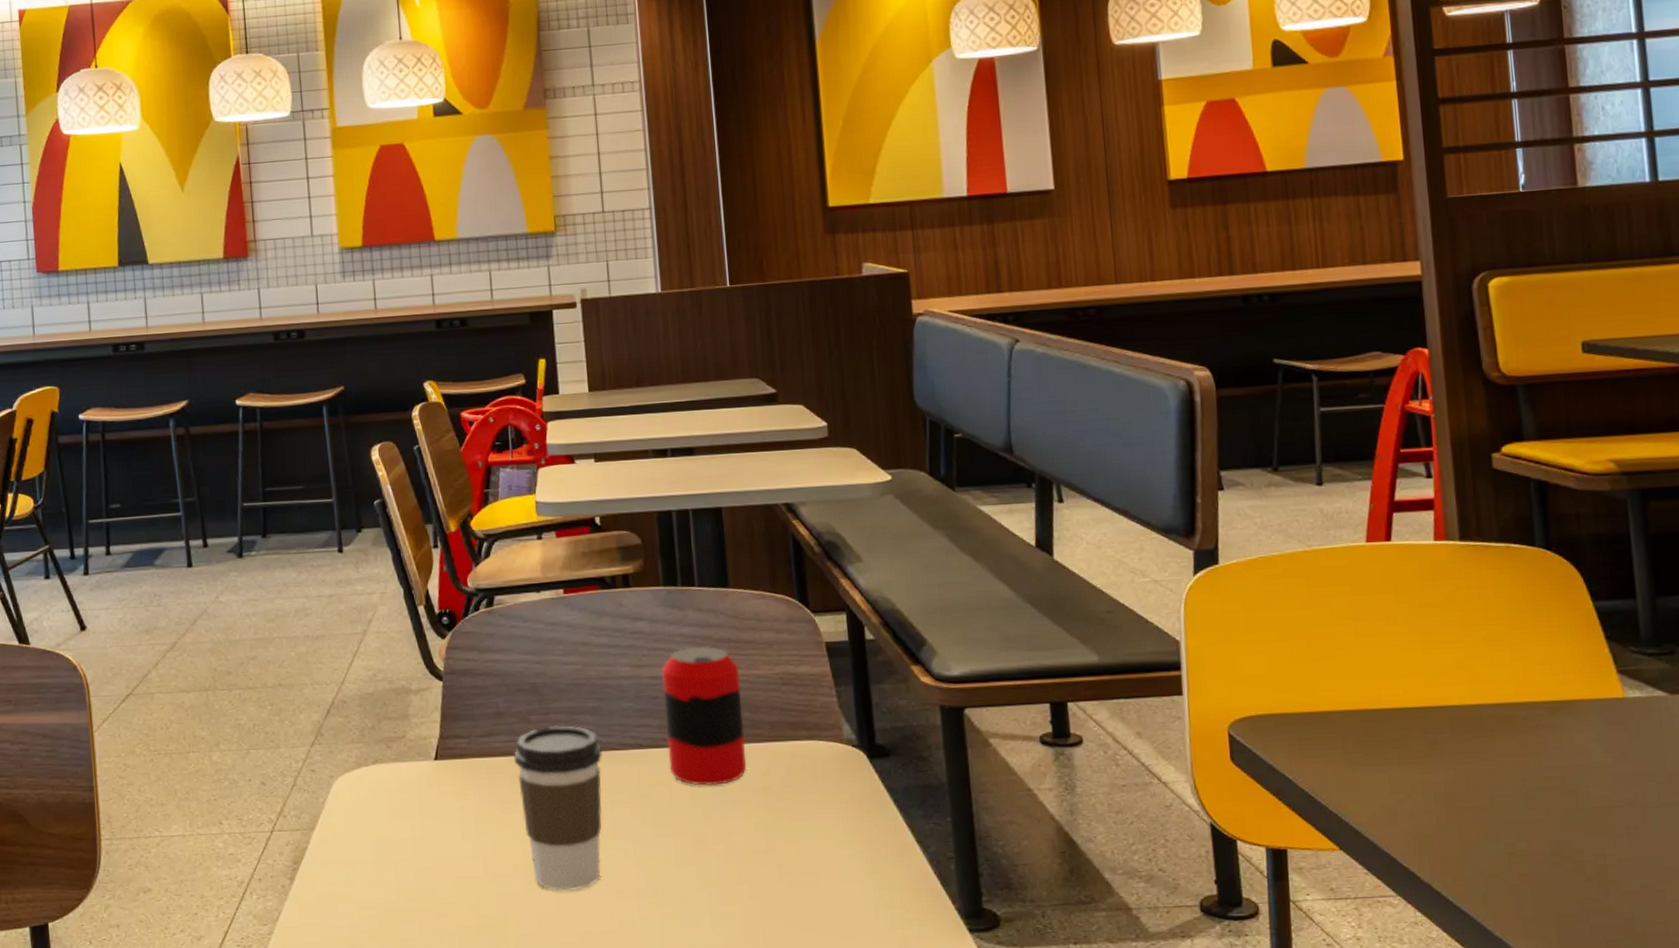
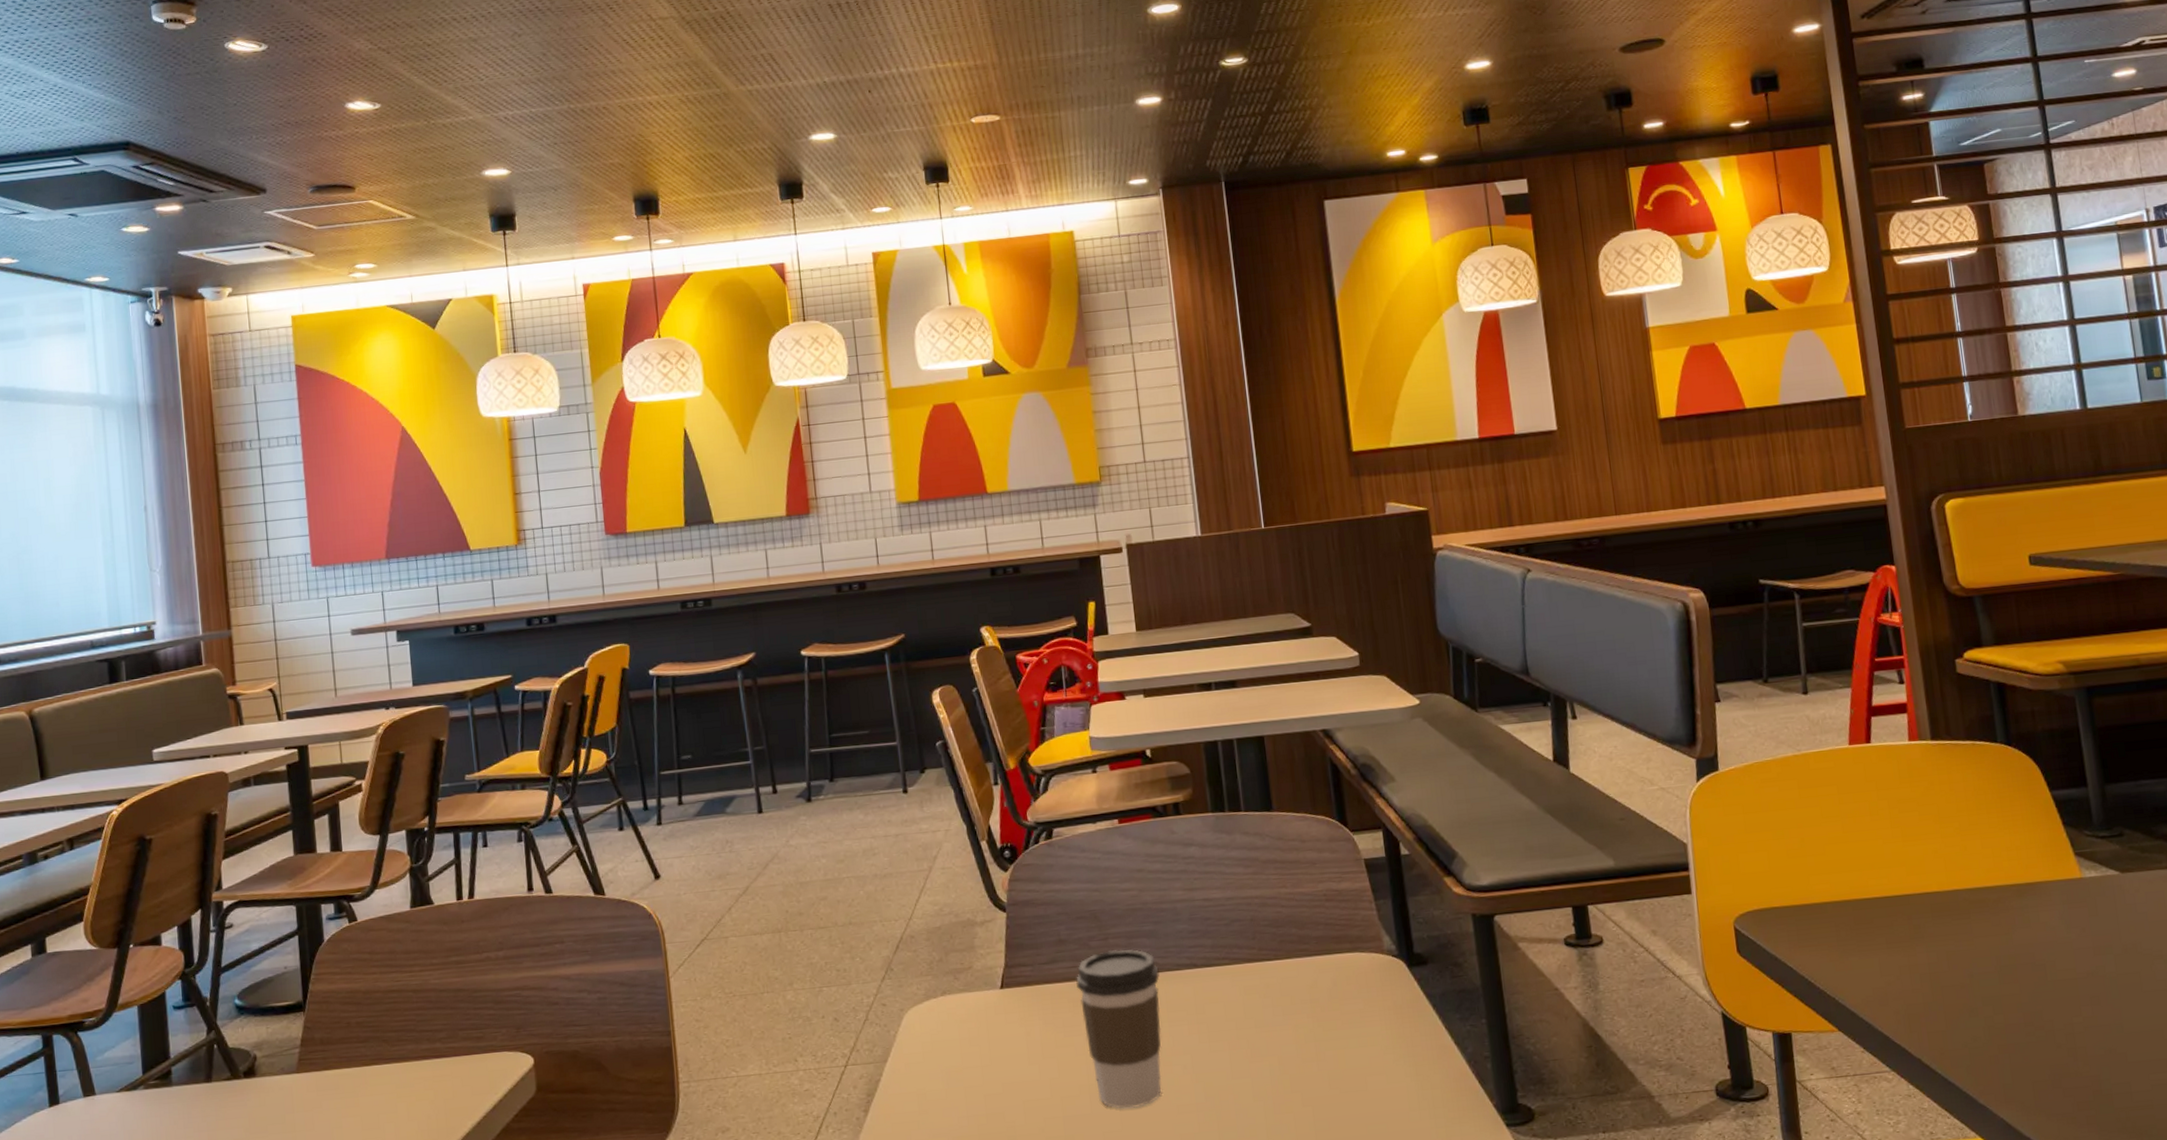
soda can: present [662,646,747,786] -> none [1213,867,1296,1001]

